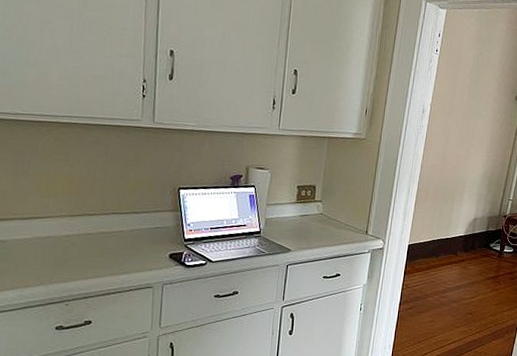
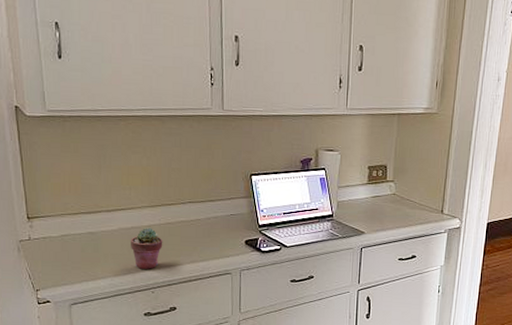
potted succulent: none [45,238,82,281] -> present [131,228,163,269]

